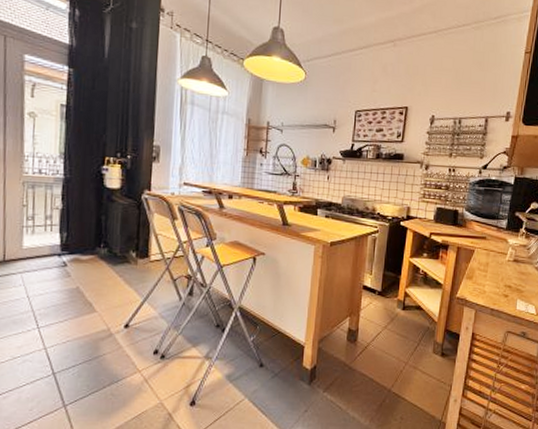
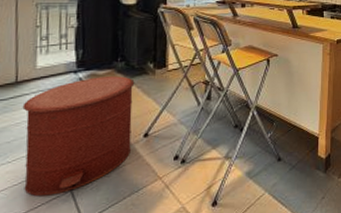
trash can: none [9,262,117,376] -> present [22,76,135,197]

